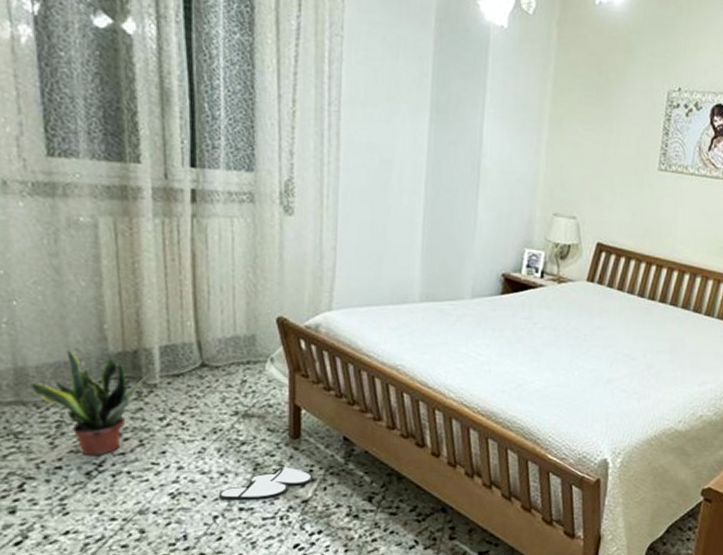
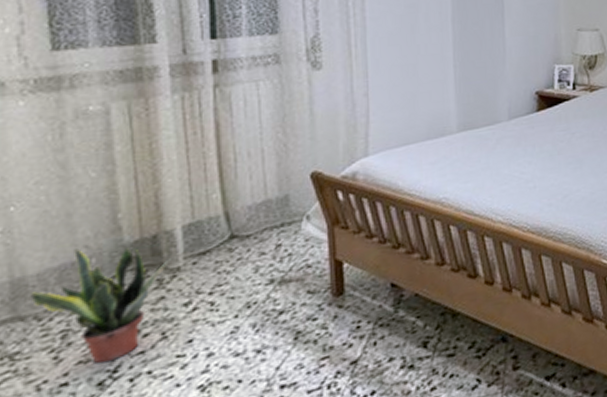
slippers: present [218,466,313,500] -> none [255,328,361,381]

